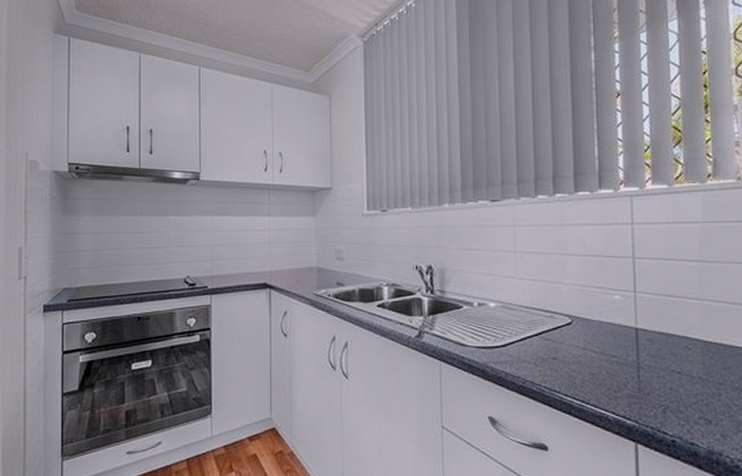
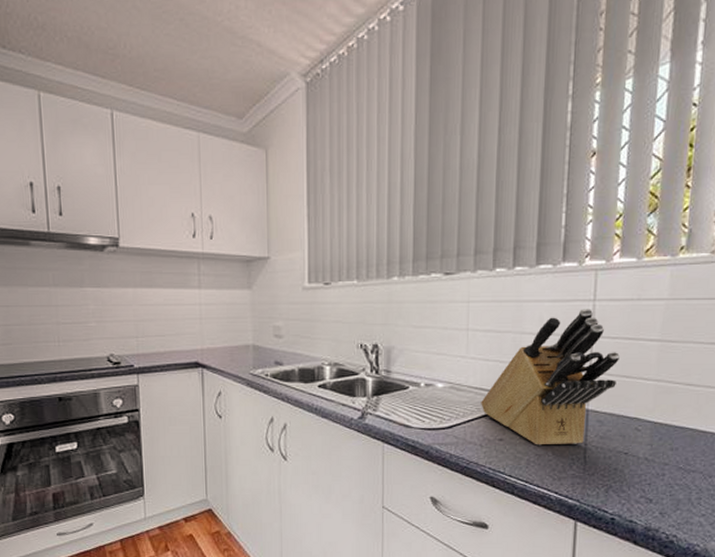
knife block: none [532,231,662,364] -> present [481,309,620,445]

